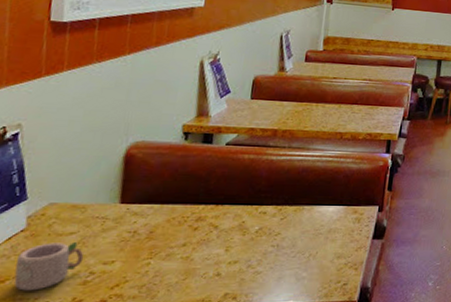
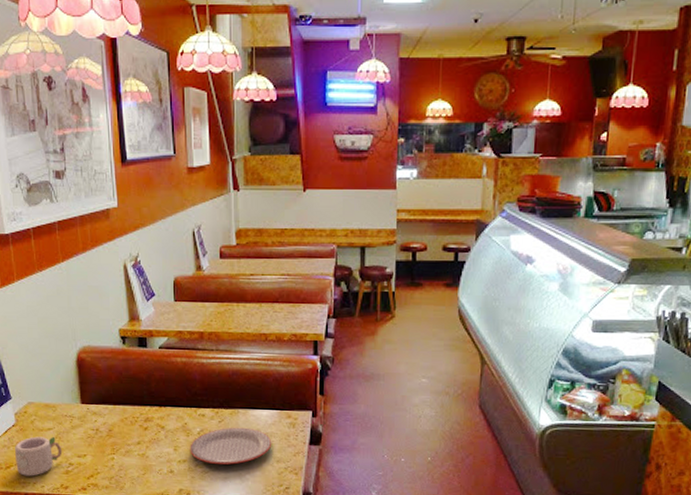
plate: none [243,224,335,265] -> present [190,427,272,465]

